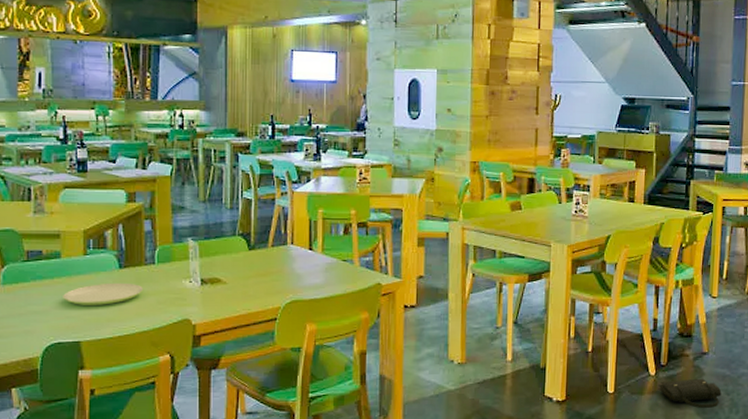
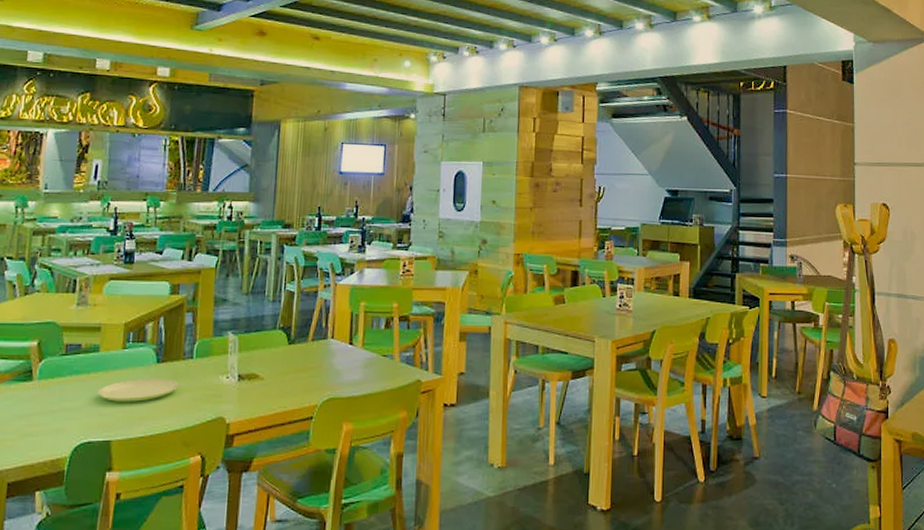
handbag: present [658,378,722,409] -> none [708,486,775,520]

